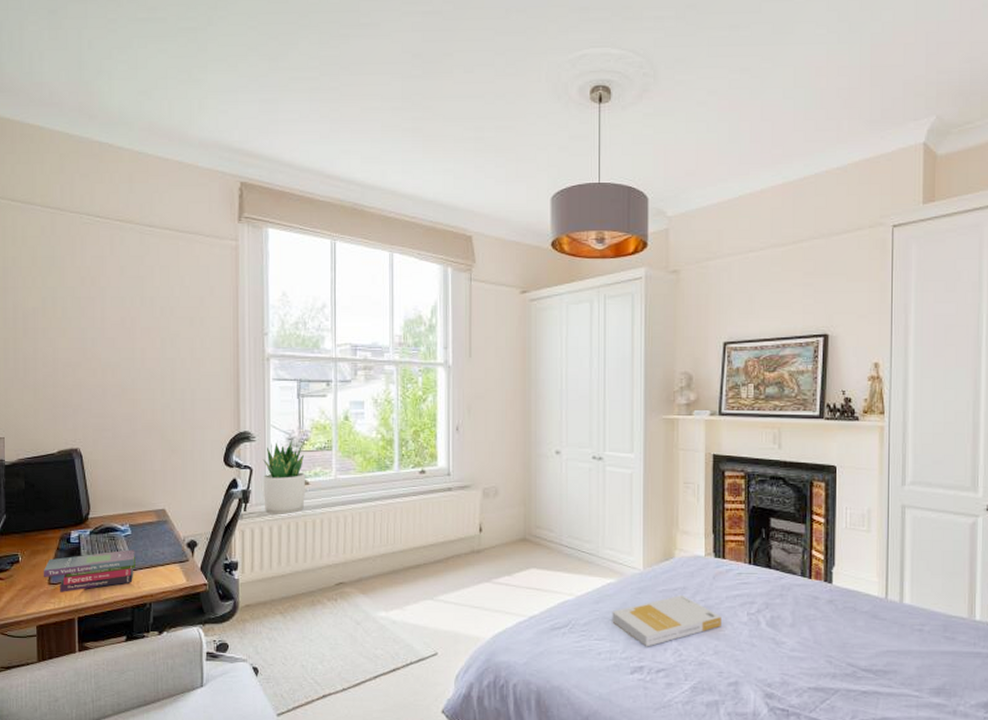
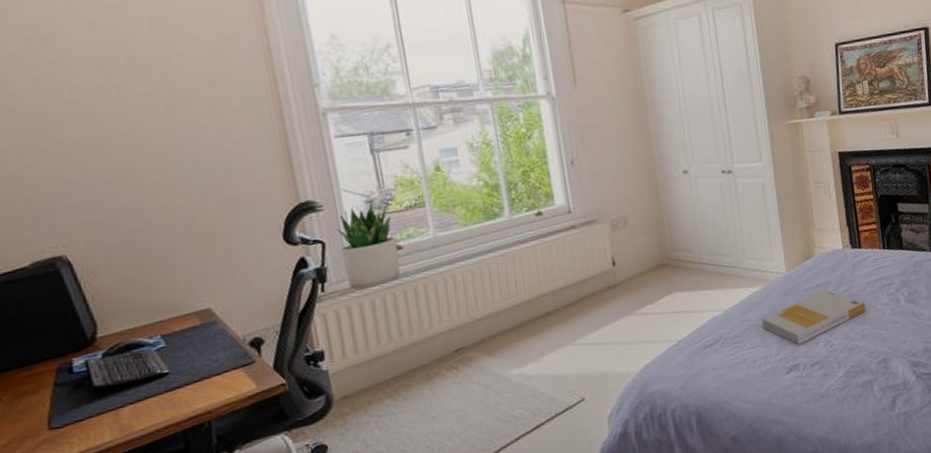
books: present [43,549,135,592] -> none [37,363,180,436]

